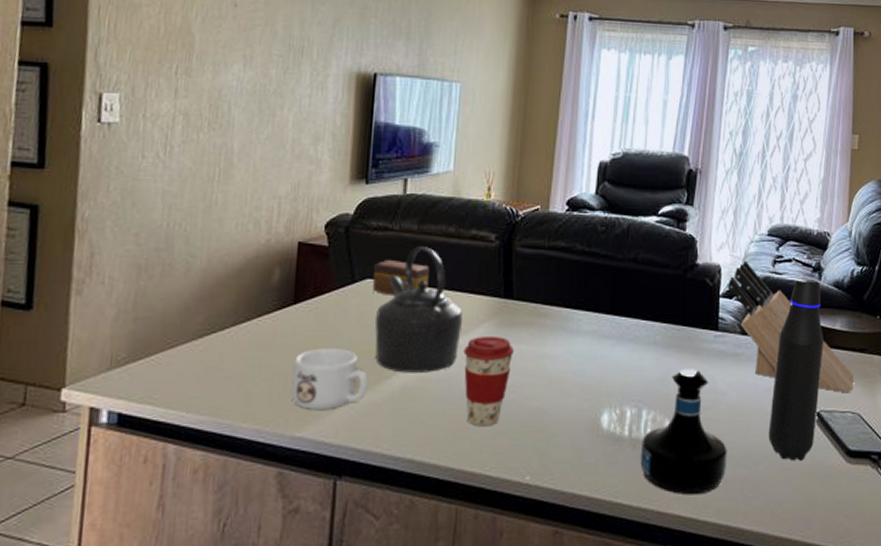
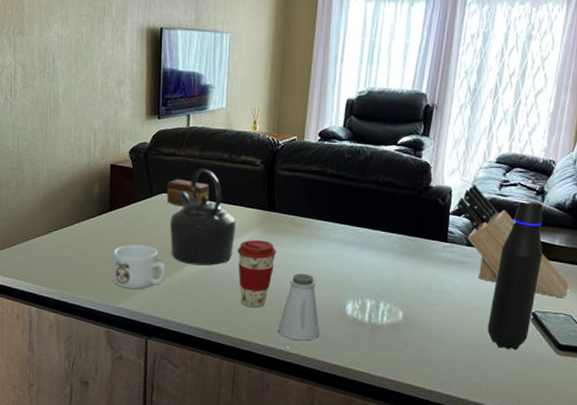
saltshaker: none [514,377,569,467] -> present [277,273,320,341]
tequila bottle: present [640,369,727,495] -> none [377,272,451,370]

